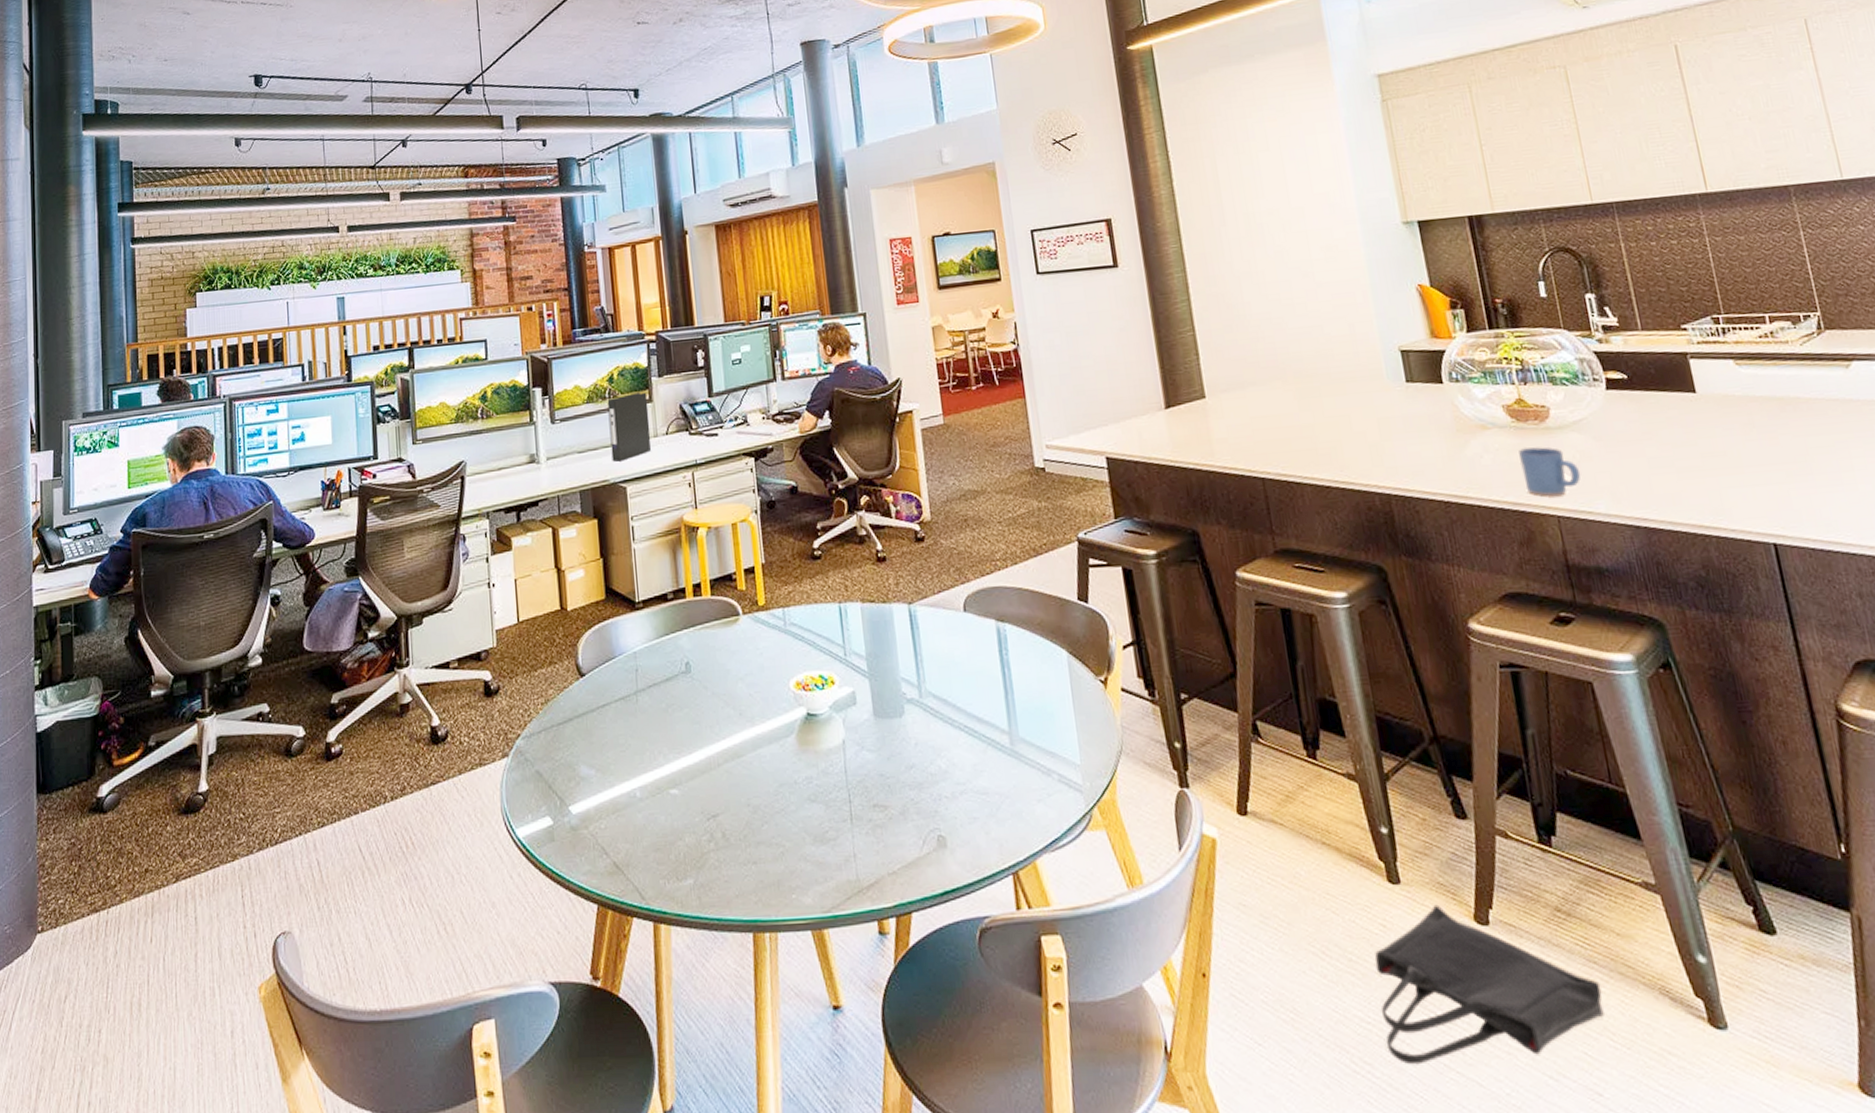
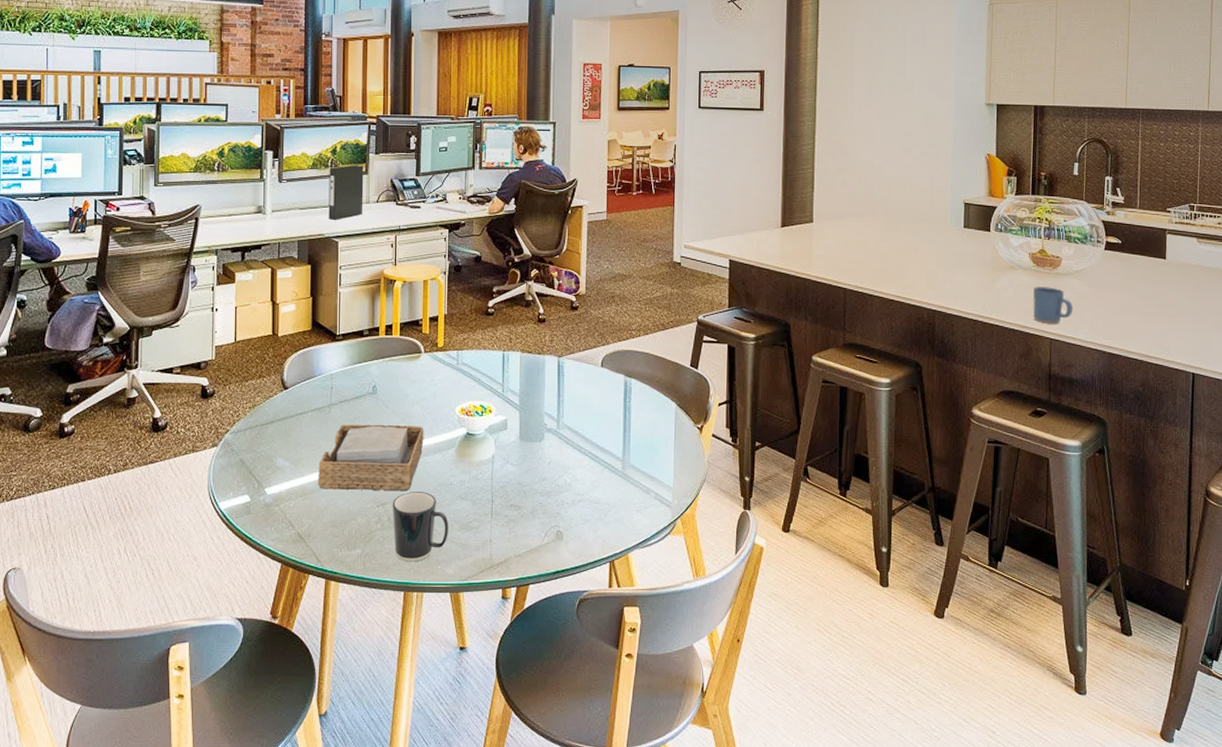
napkin holder: none [630,709,756,802] -> present [318,424,424,492]
mug: none [725,795,800,892] -> present [392,492,449,562]
tote bag: present [1374,904,1604,1065] -> none [858,602,1010,708]

